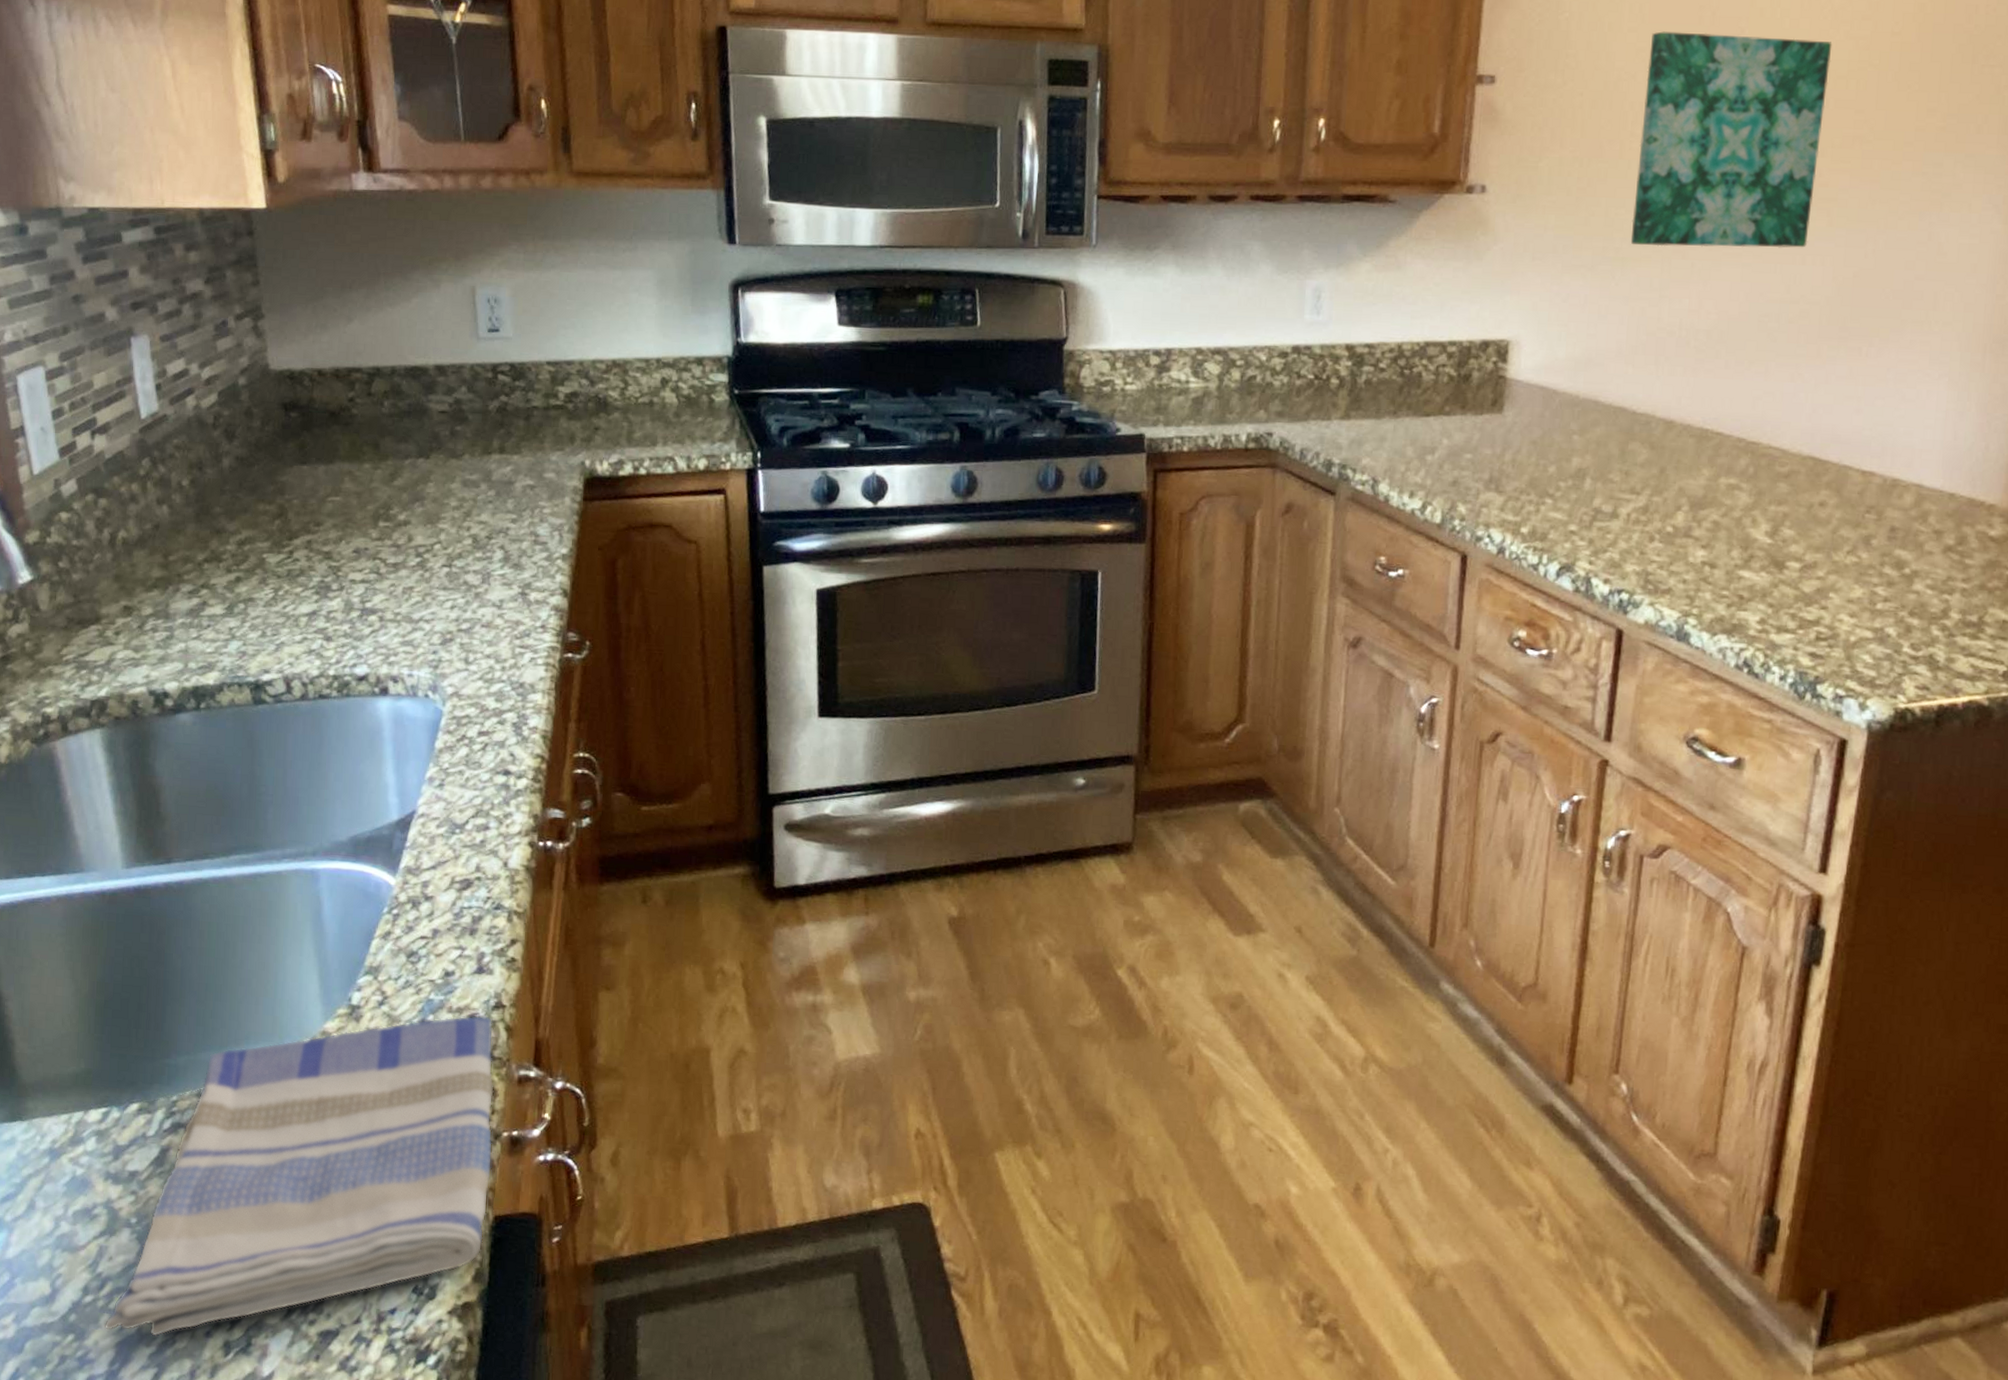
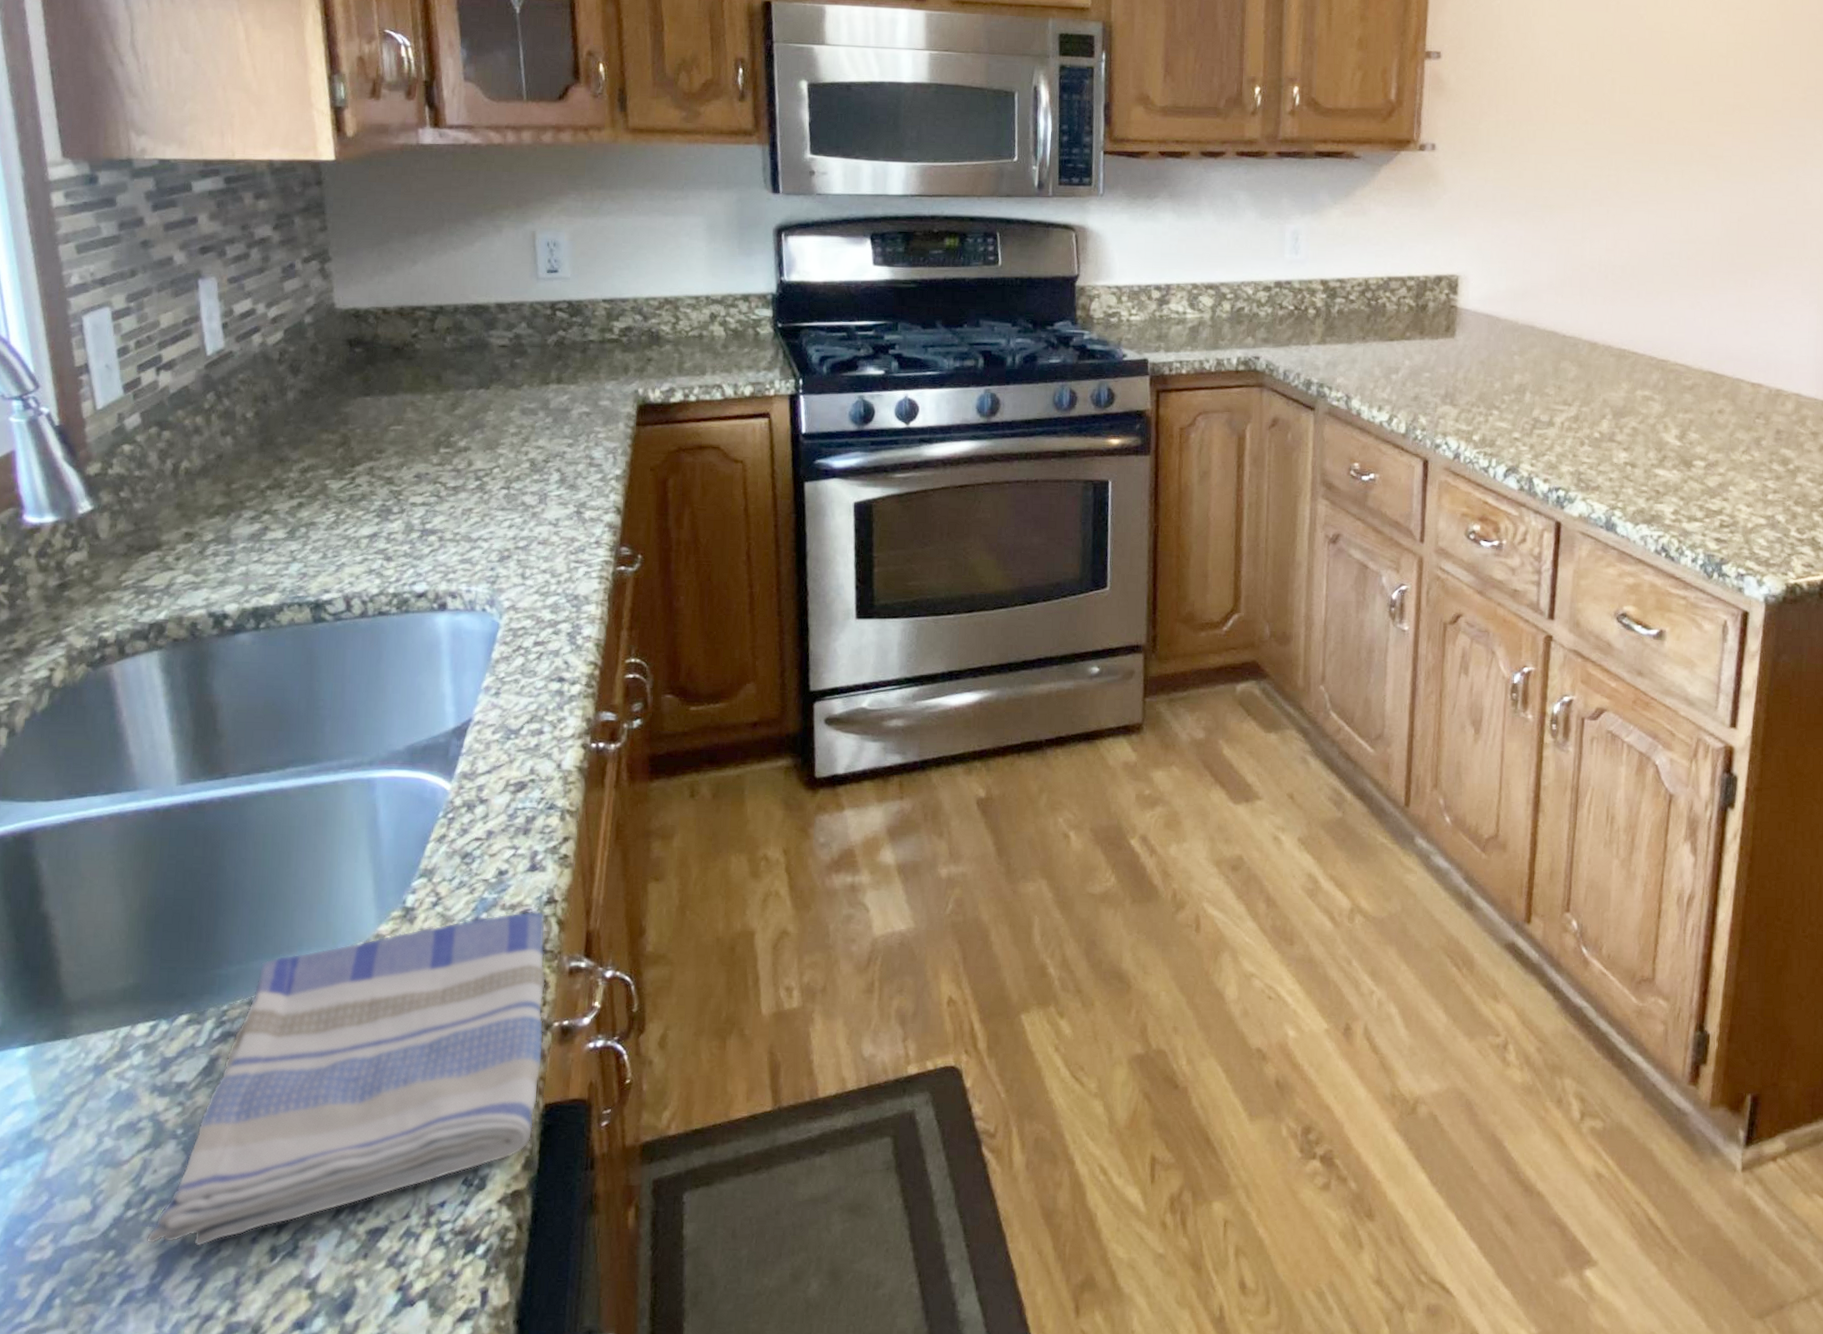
wall art: present [1630,31,1833,248] -> none [1556,17,1714,197]

